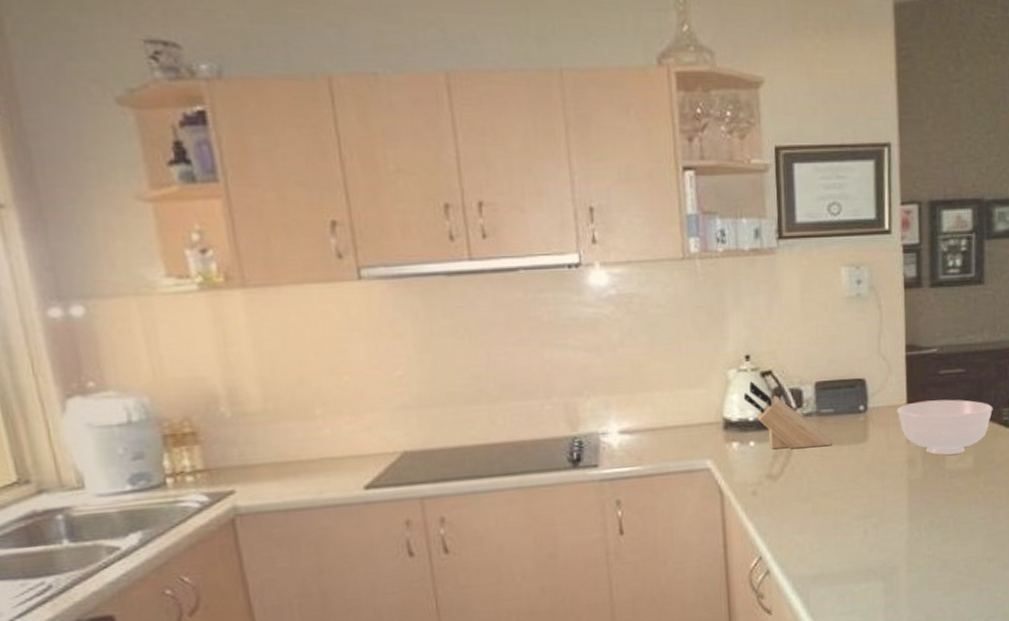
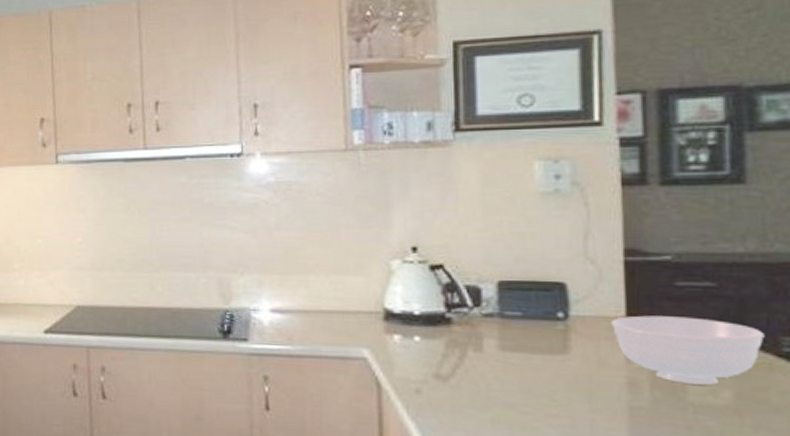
knife block: present [743,381,832,450] -> none [408,274,519,353]

